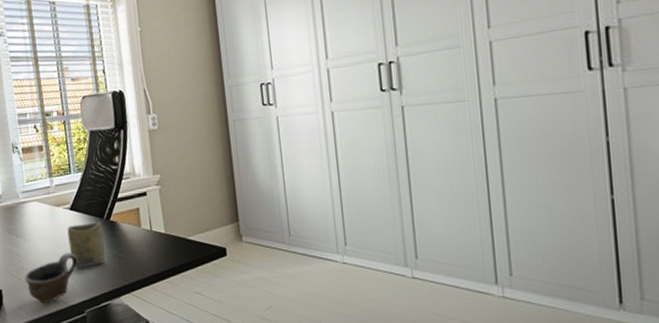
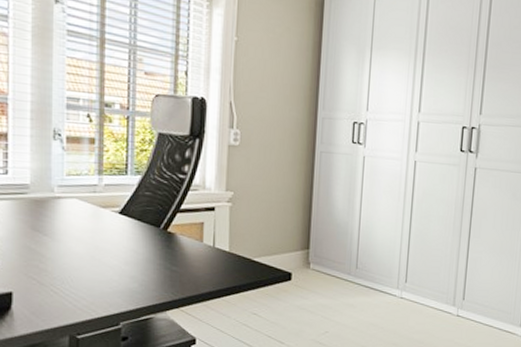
cup: present [24,252,78,304] -> none [46,259,120,312]
cup: present [67,222,106,267] -> none [112,230,158,277]

